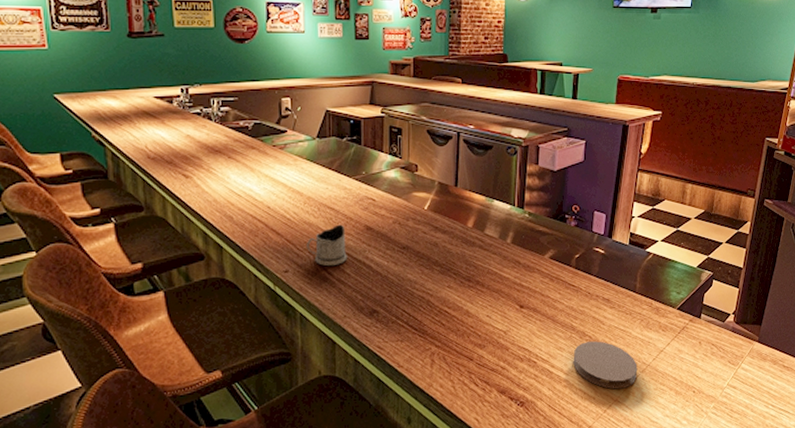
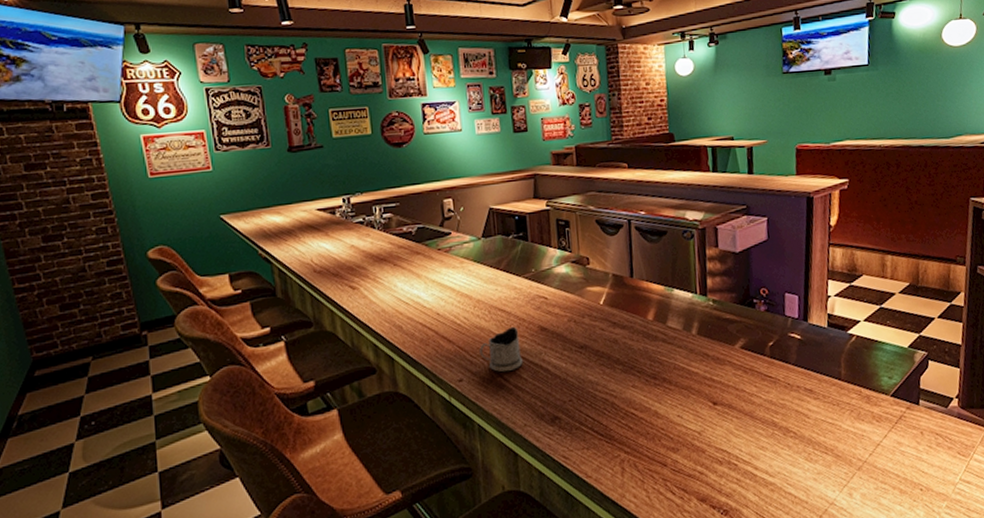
coaster: present [573,341,638,390] -> none [778,437,853,491]

